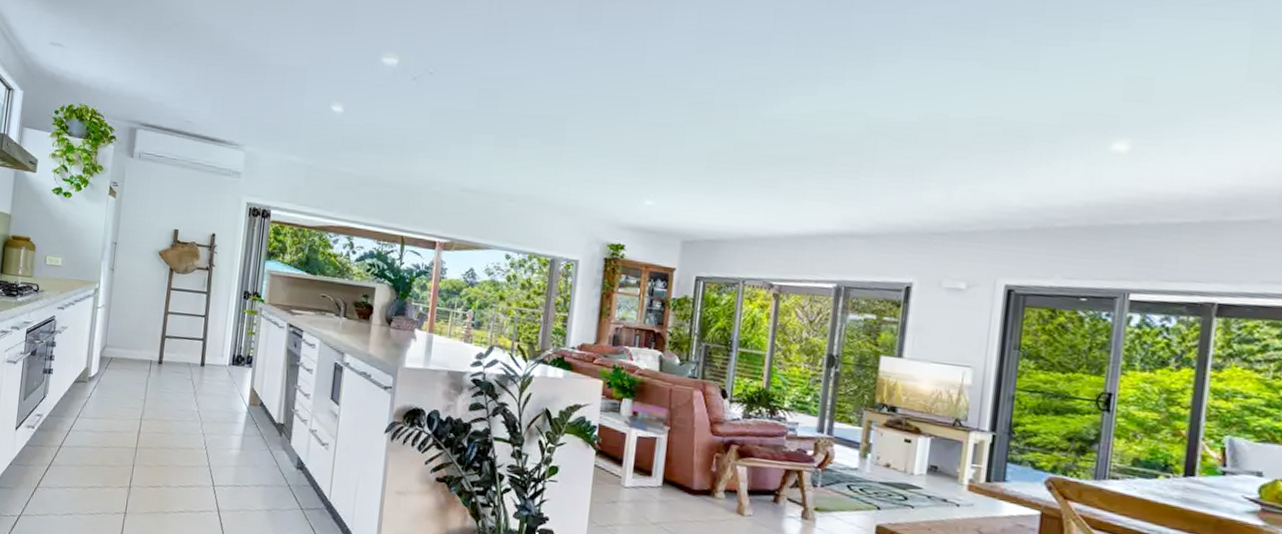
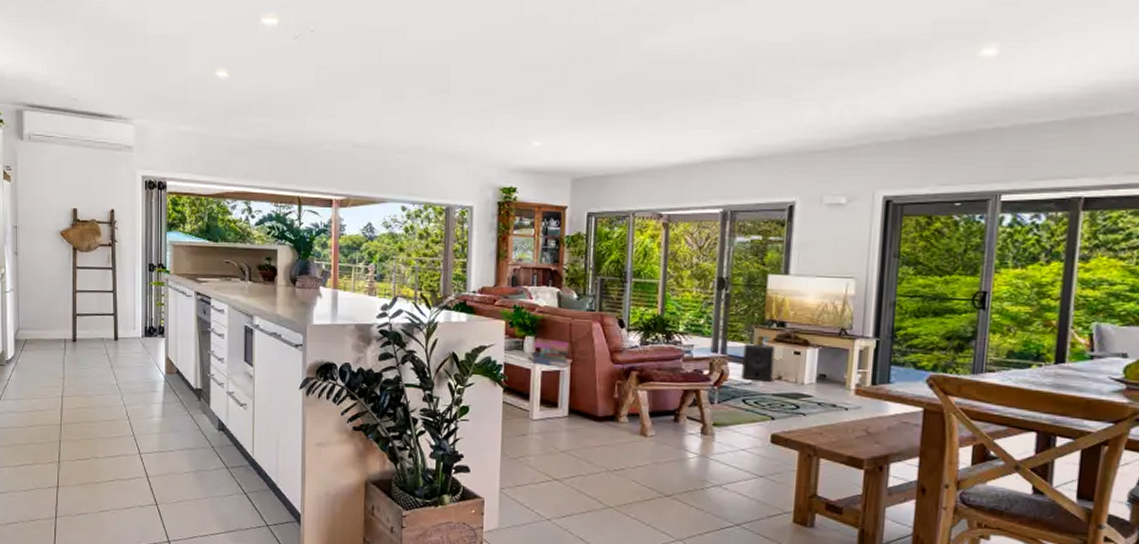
speaker: none [847,426,885,469] -> present [741,344,775,382]

